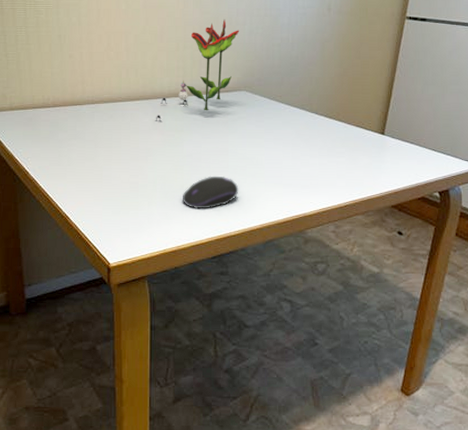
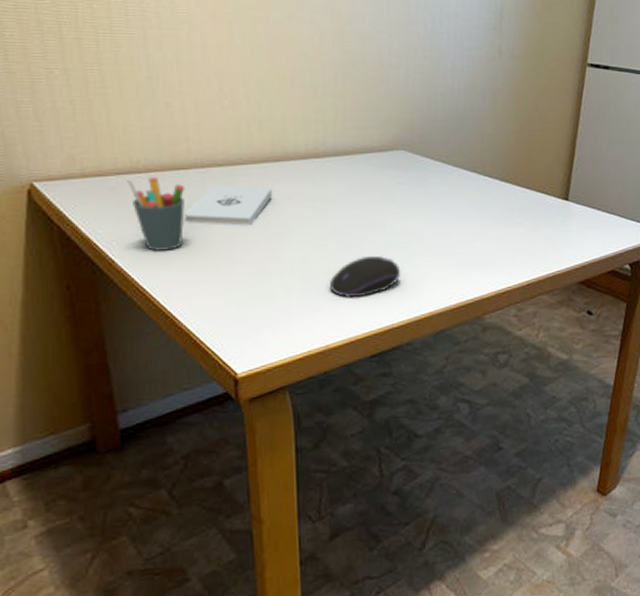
pen holder: none [40,111,80,166] -> present [127,177,186,251]
notepad: none [78,117,143,149] -> present [183,185,273,226]
flower: present [155,19,240,122] -> none [289,61,394,191]

